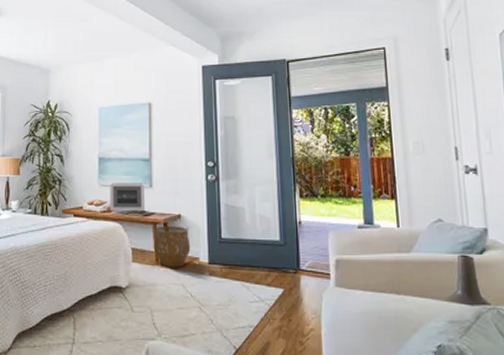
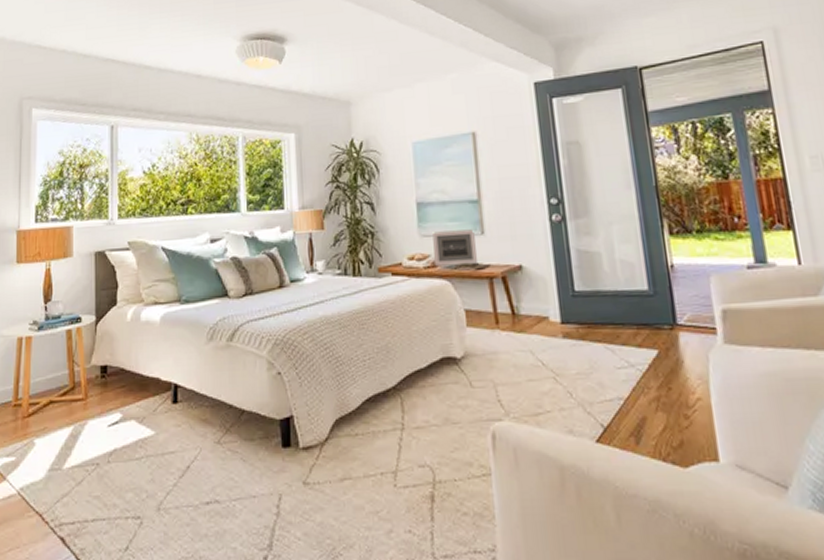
basket: present [153,226,191,267] -> none [490,279,538,330]

